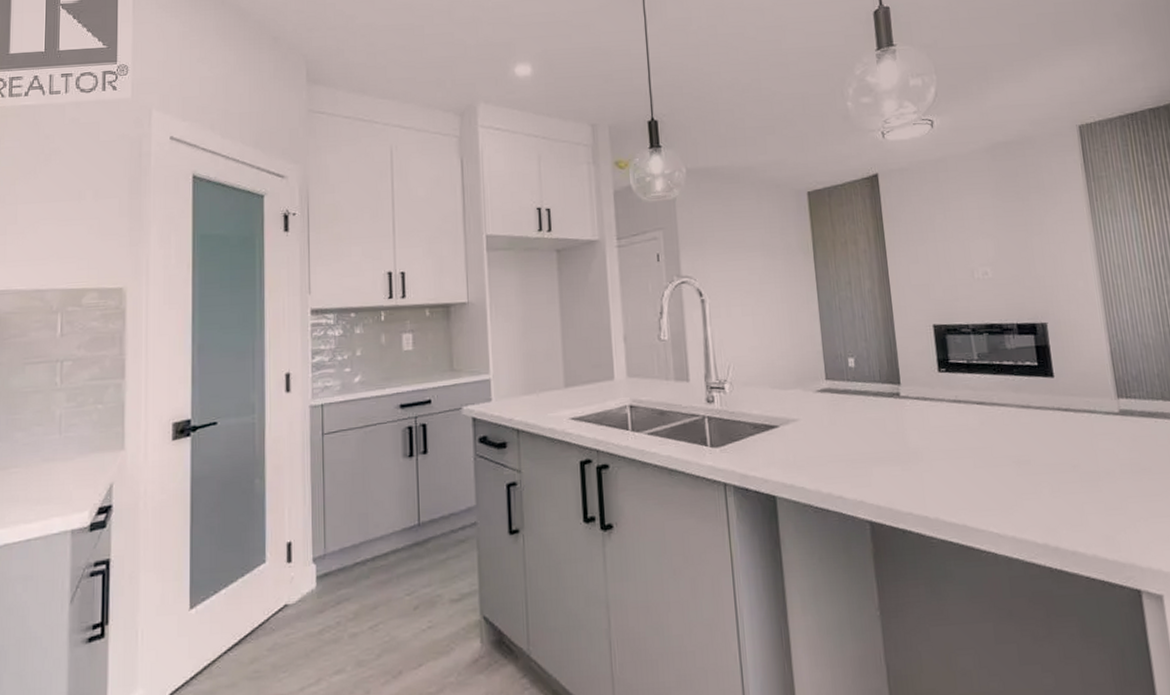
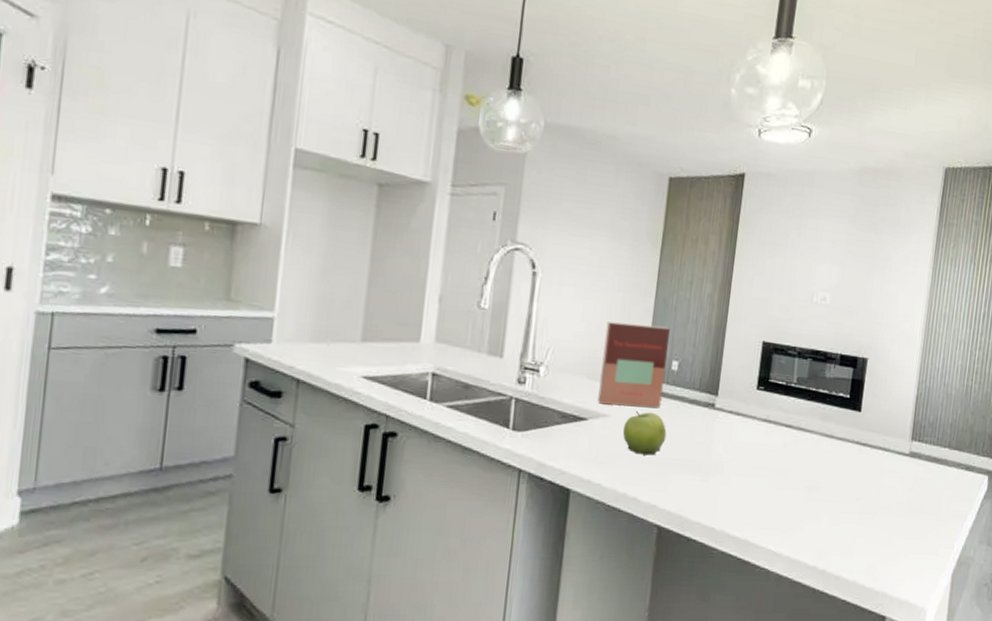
book: none [778,327,846,410] -> present [598,322,670,409]
fruit: none [814,410,859,453] -> present [622,411,667,455]

